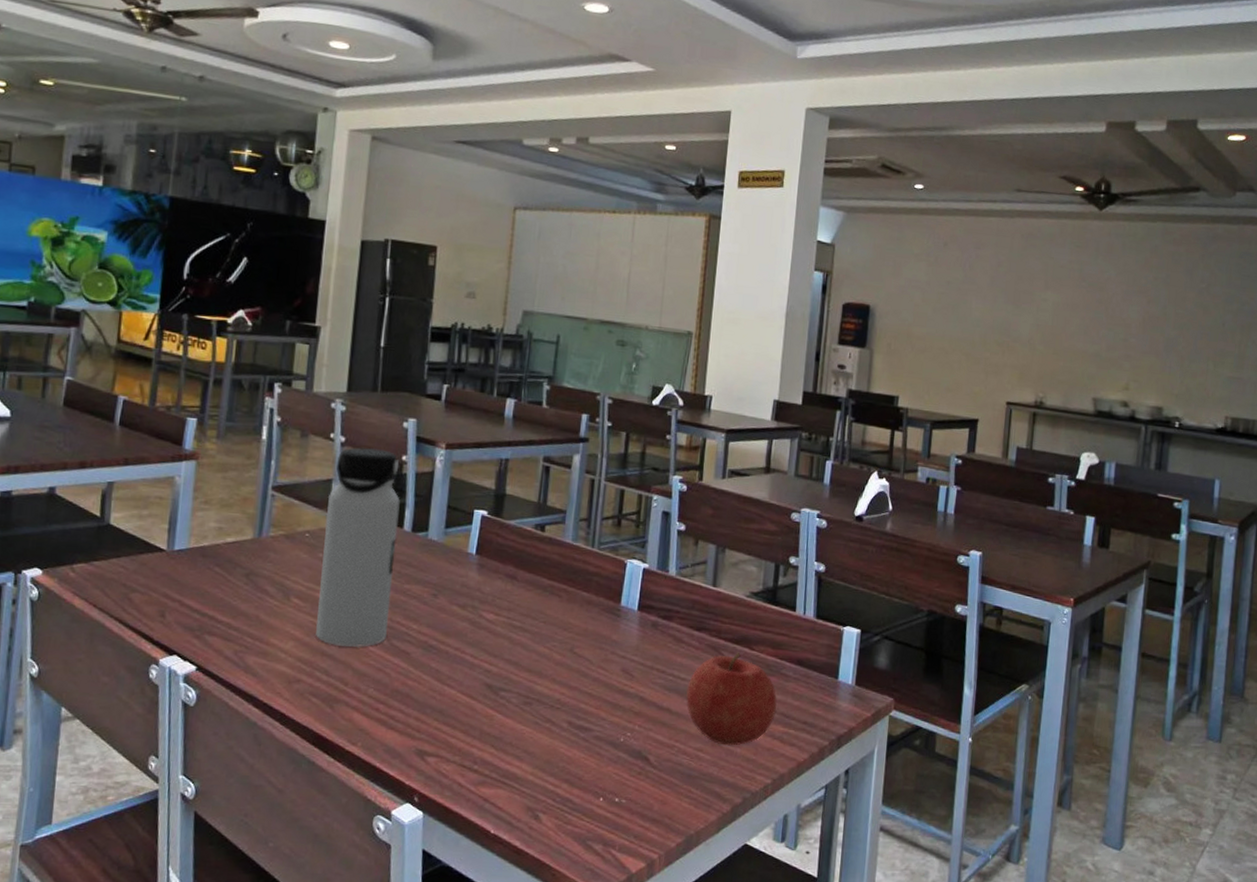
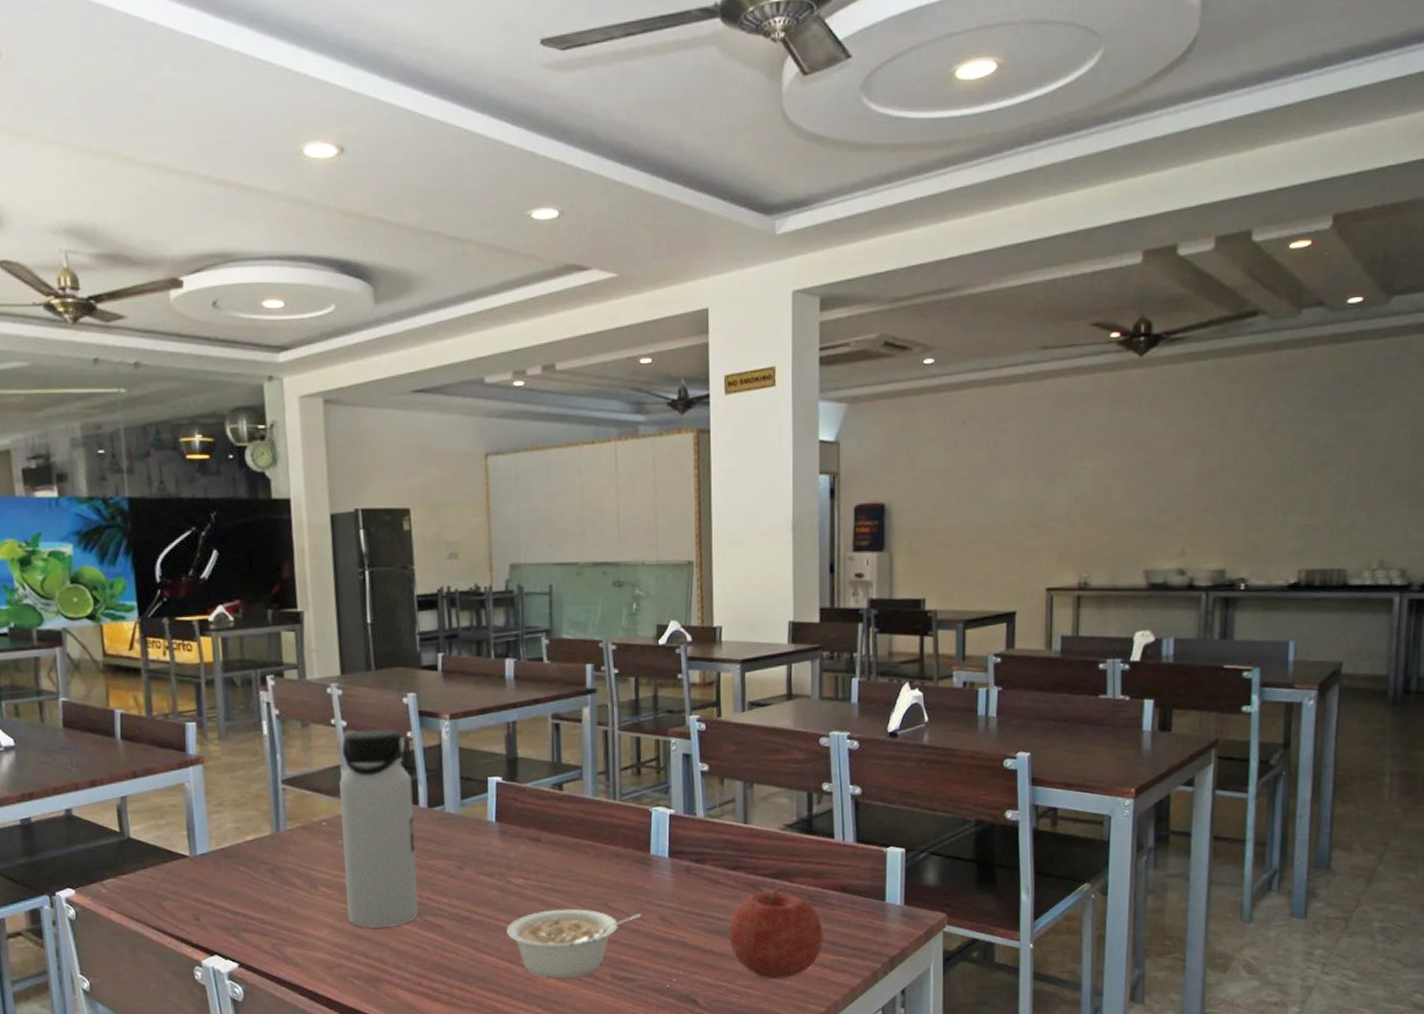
legume: none [471,648,604,721] -> present [507,908,641,979]

